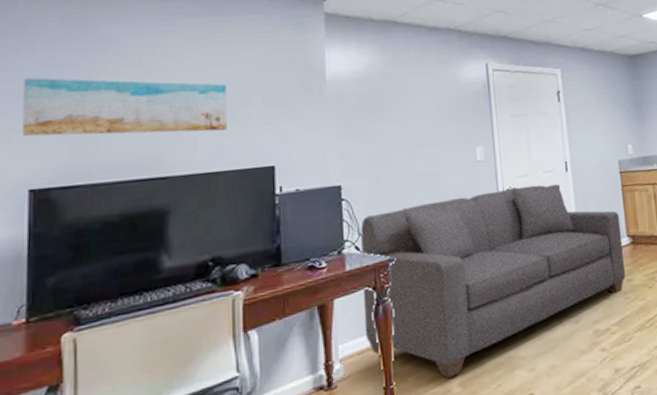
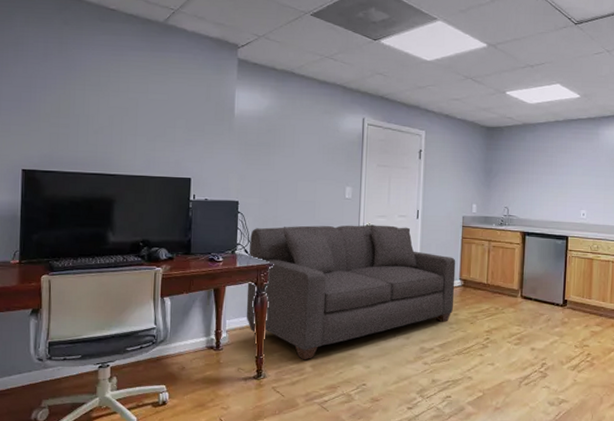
wall art: present [22,77,227,137] -> none [18,84,160,144]

